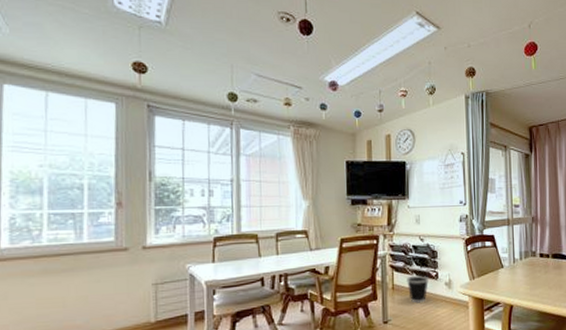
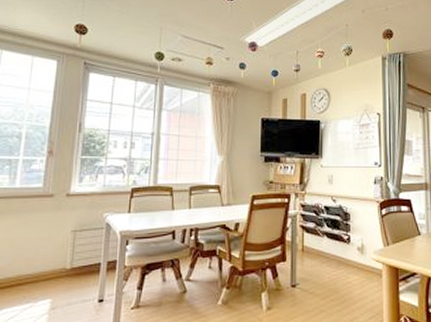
wastebasket: present [407,275,429,303] -> none [317,237,340,268]

